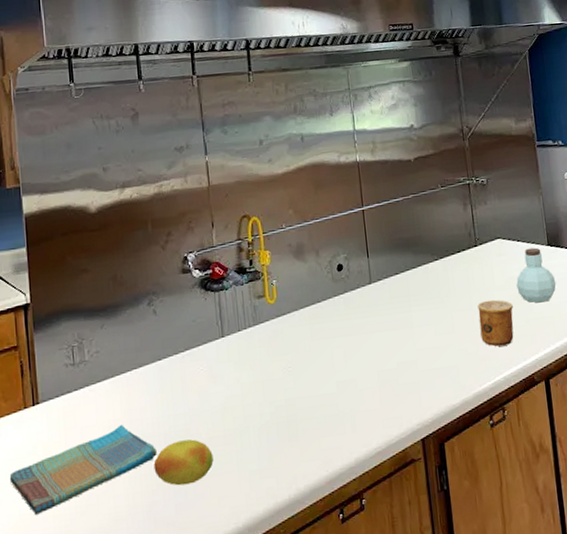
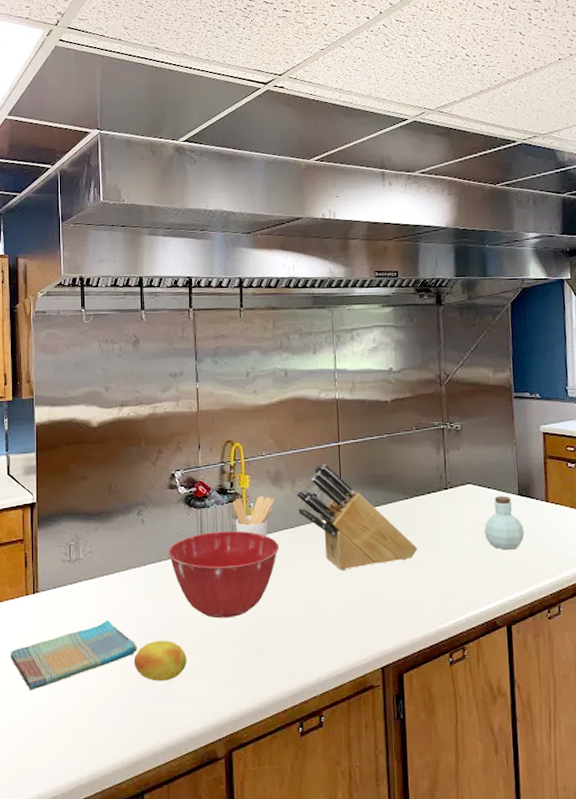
mixing bowl: none [184,311,307,409] -> present [168,531,279,618]
utensil holder: none [253,271,298,315] -> present [232,496,274,536]
knife block: none [320,232,451,343] -> present [296,464,418,571]
cup: present [477,299,514,347] -> none [444,542,479,588]

